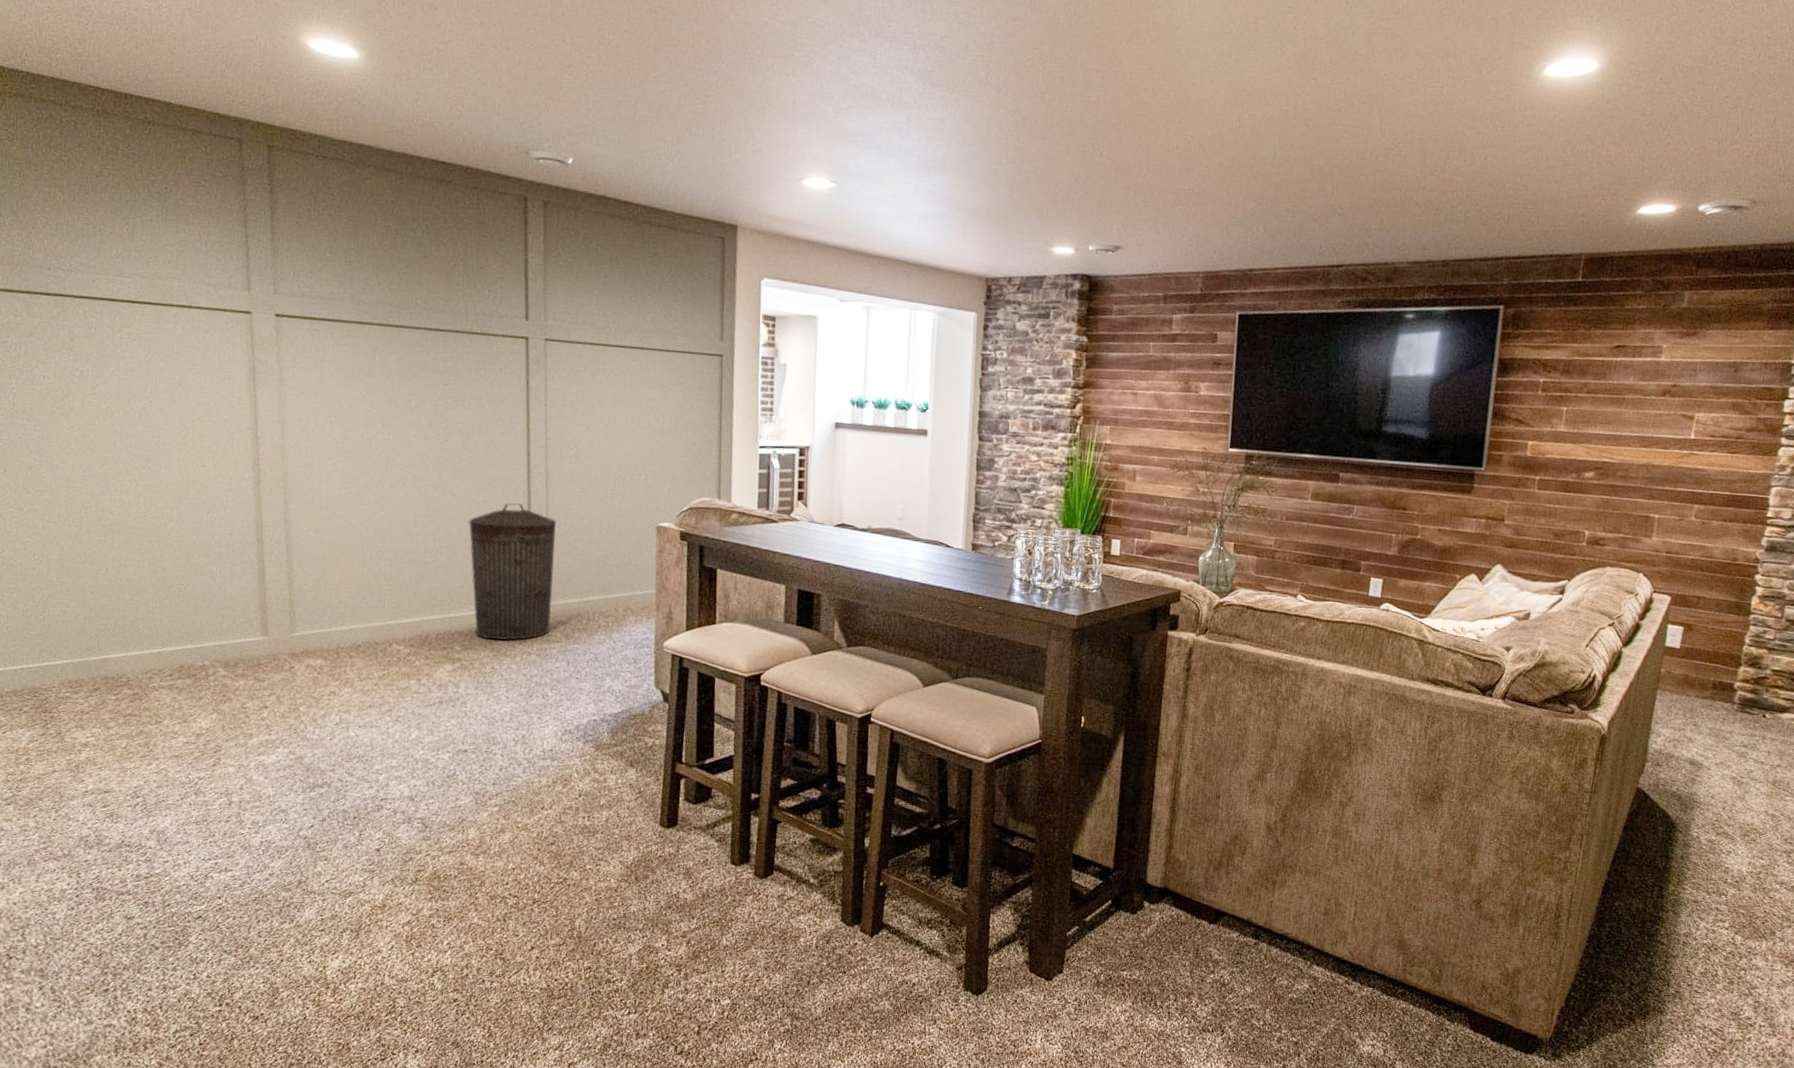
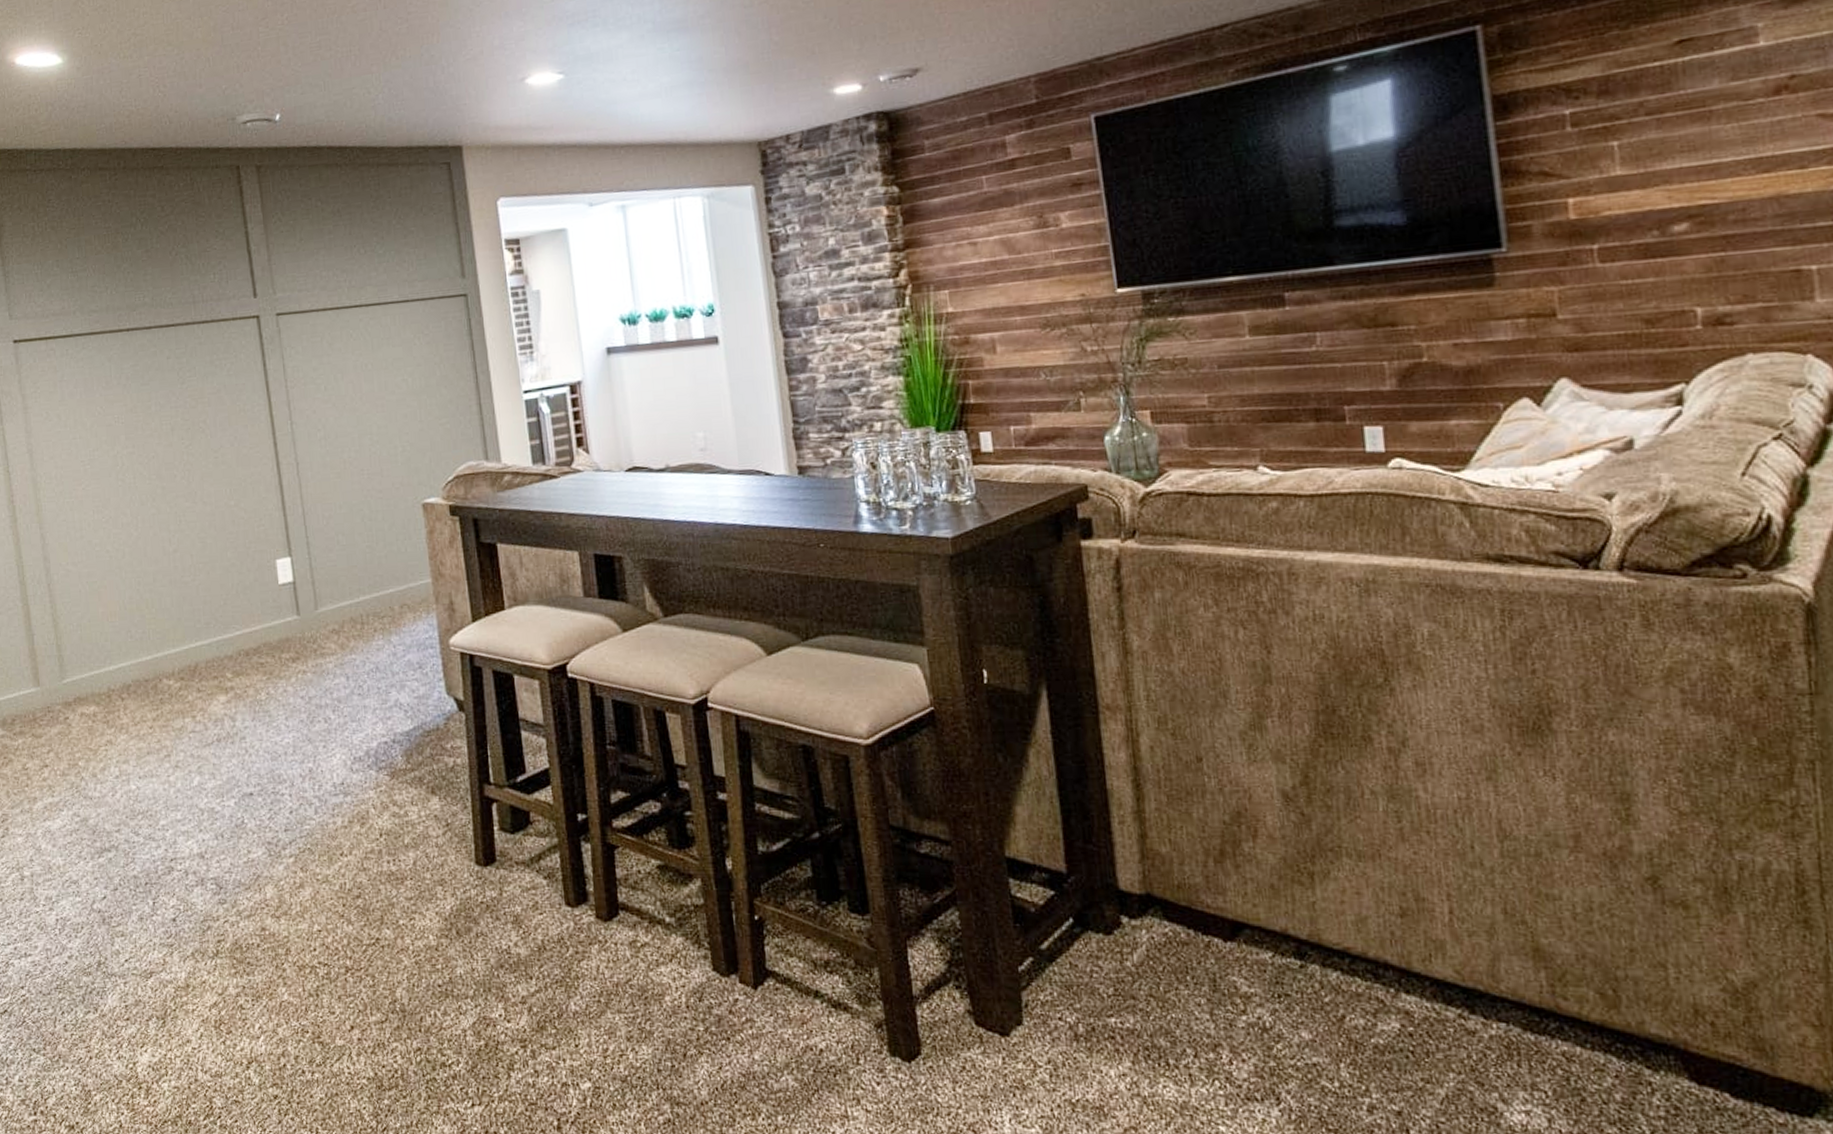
trash can: present [469,503,557,641] -> none [223,501,323,661]

